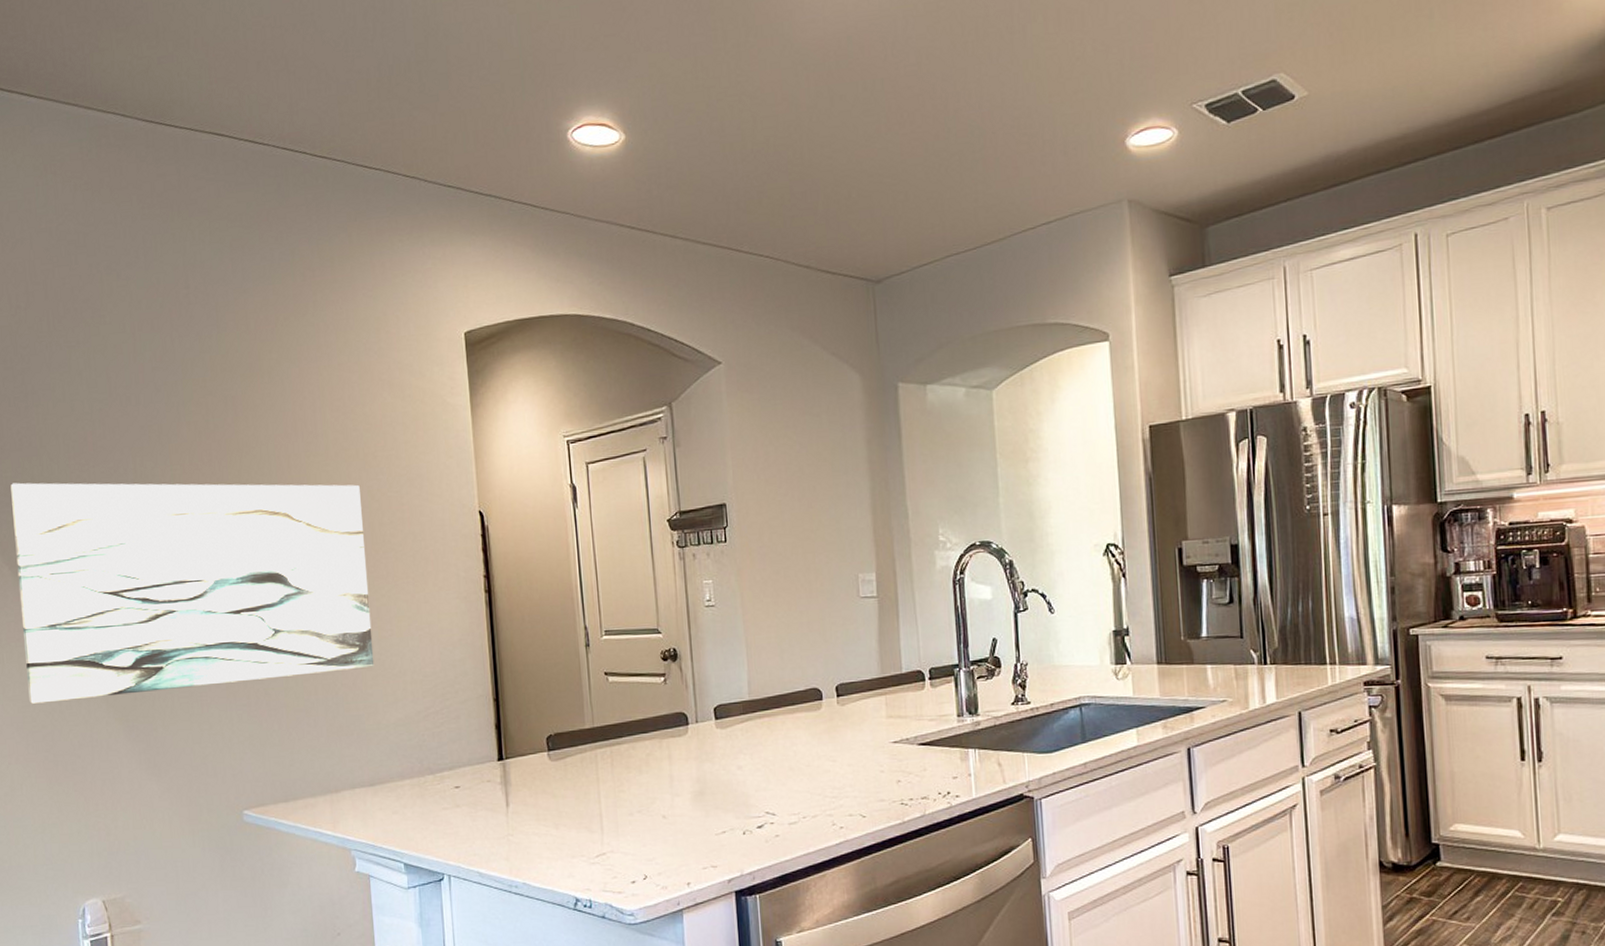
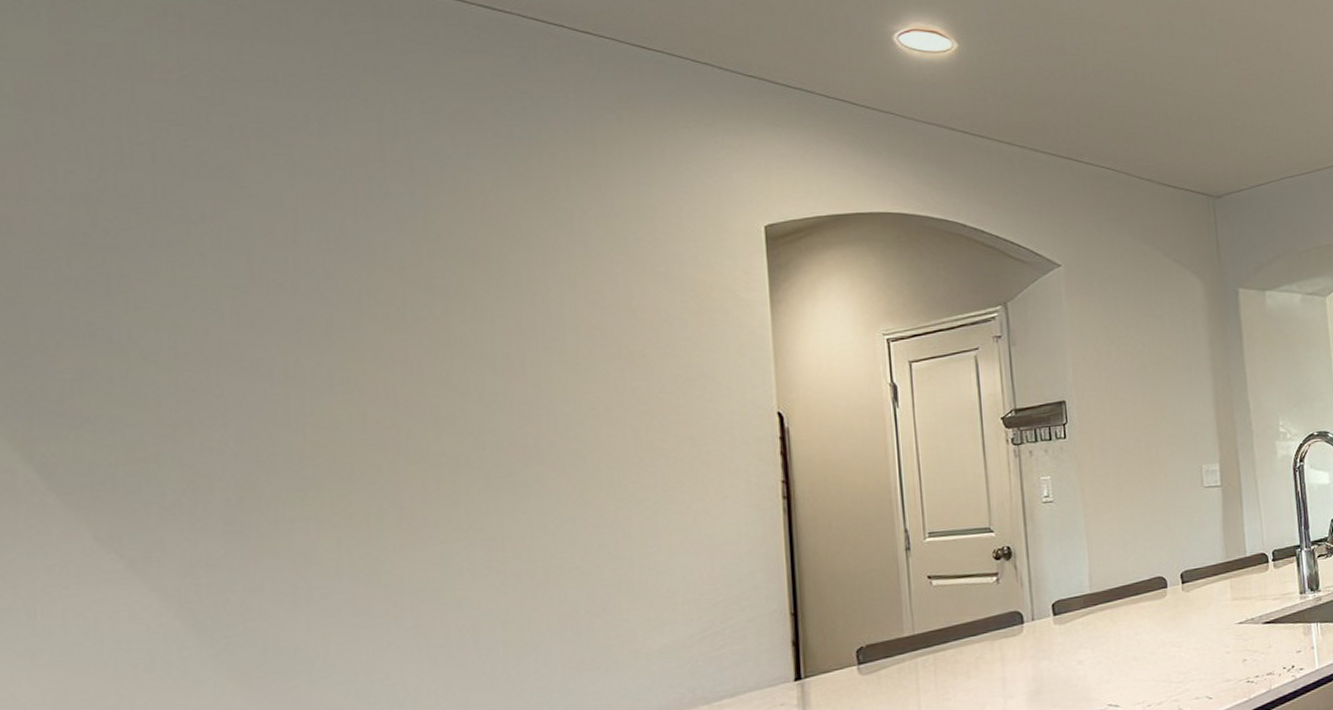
wall art: present [10,482,375,704] -> none [70,385,633,670]

